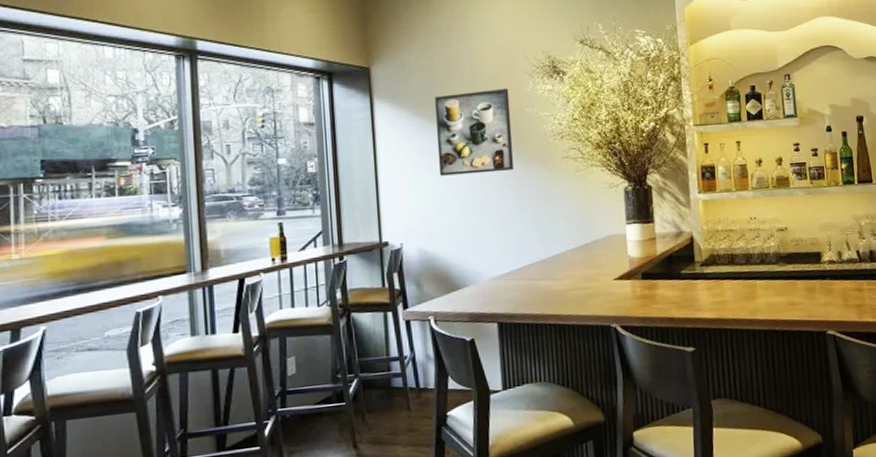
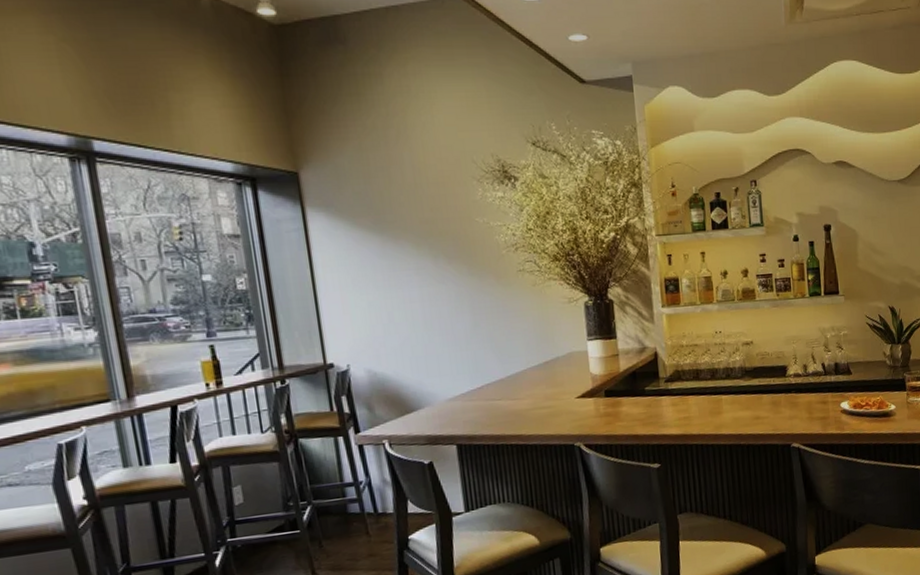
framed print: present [435,88,515,176] -> none [374,195,466,292]

